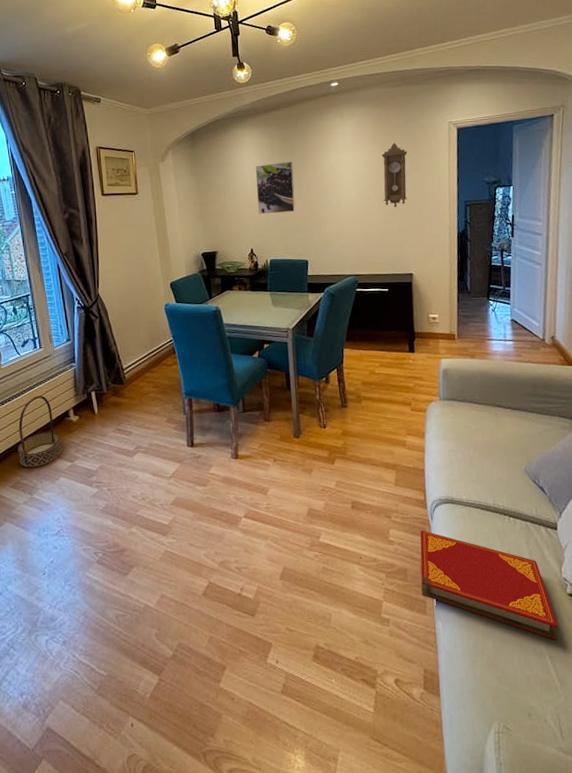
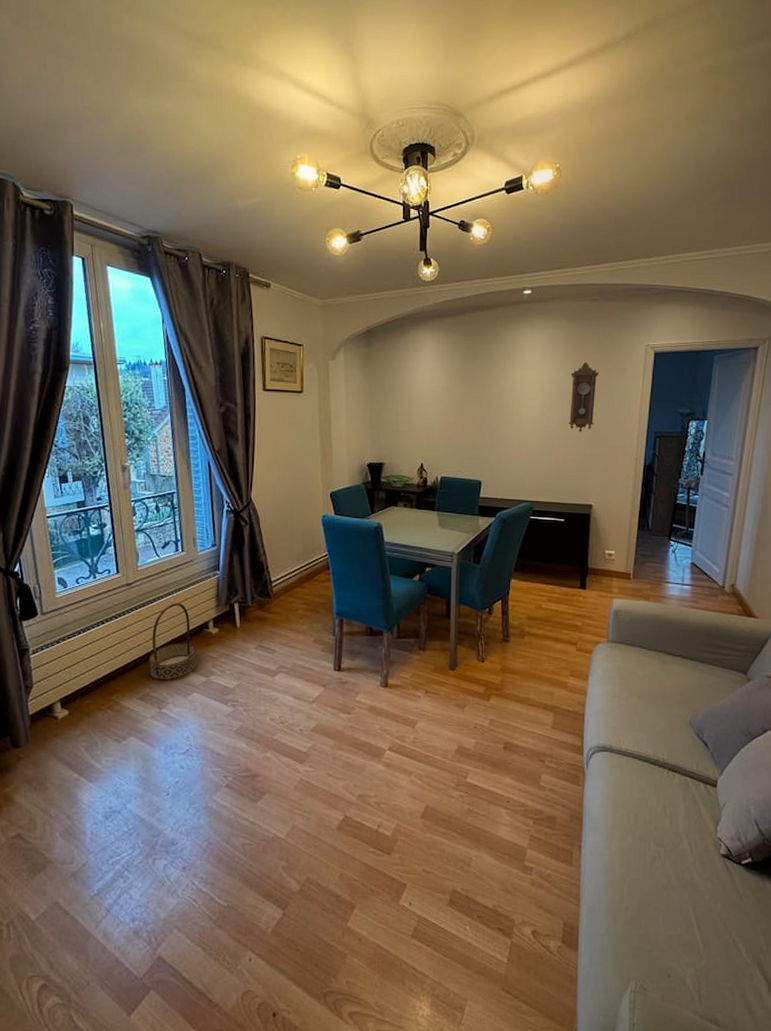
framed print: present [256,161,296,215] -> none [433,371,475,428]
hardback book: present [420,530,558,641] -> none [568,777,708,902]

